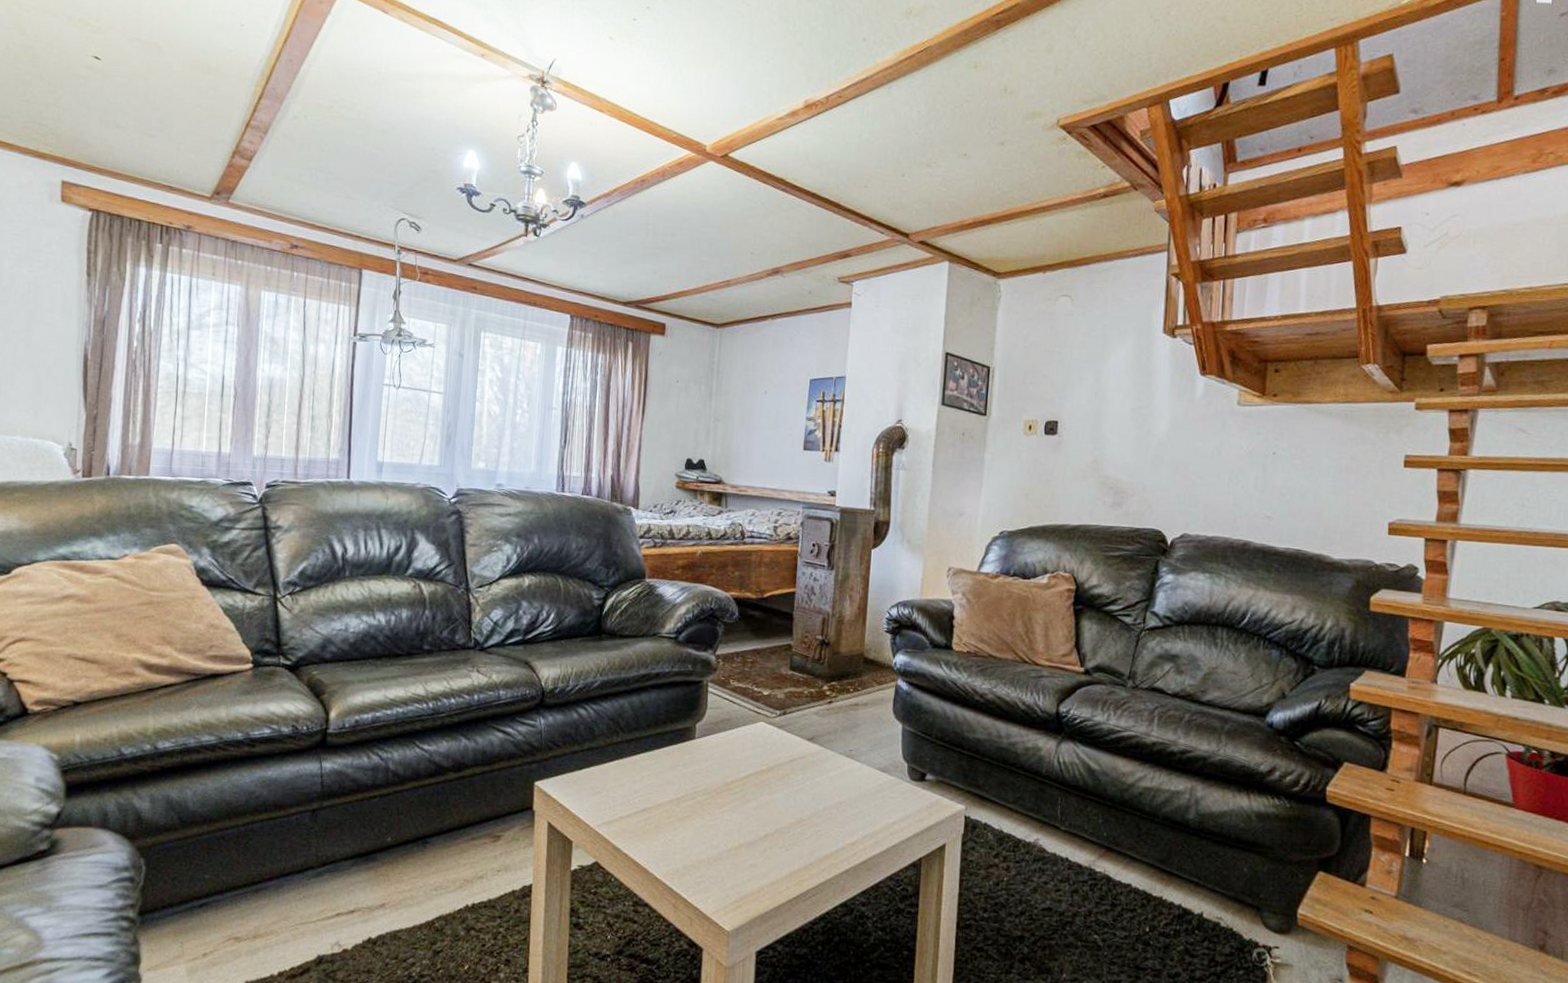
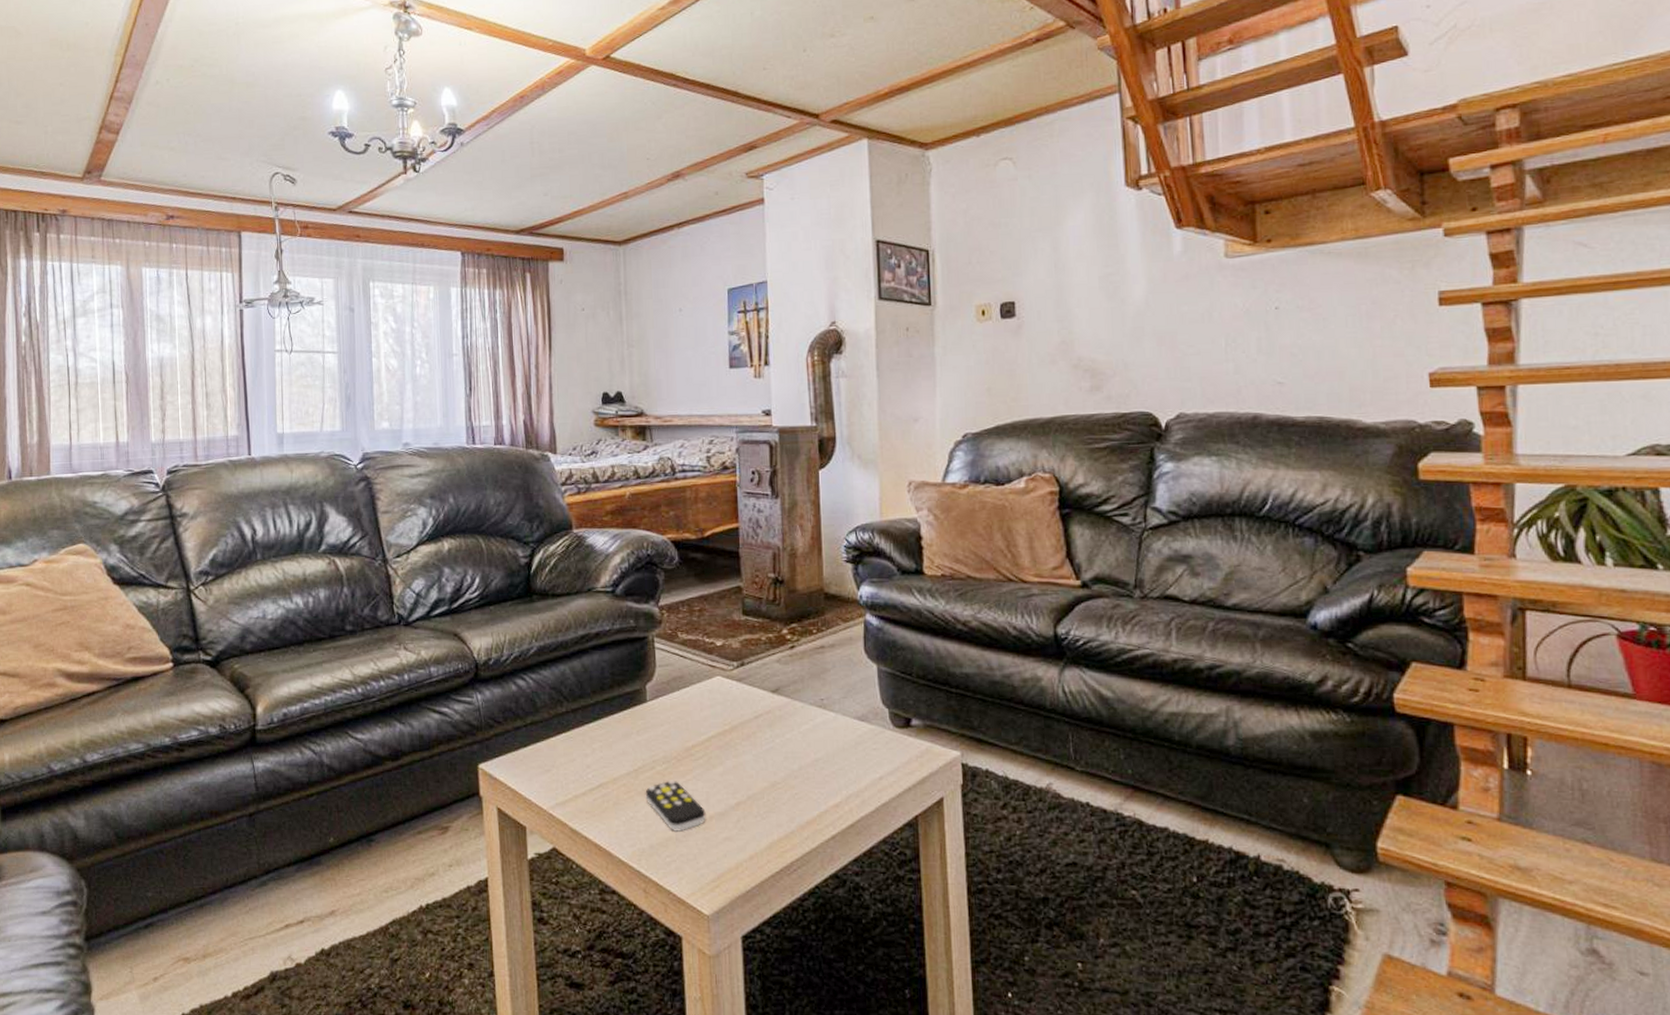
remote control: none [684,810,737,856] -> present [645,780,706,832]

